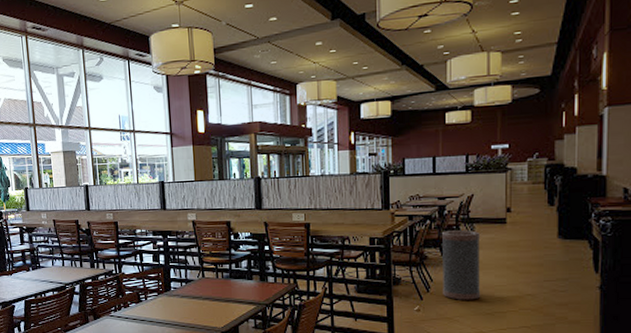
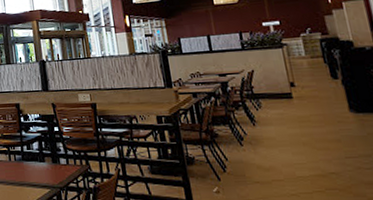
trash can: present [442,230,481,301] -> none [229,106,282,182]

